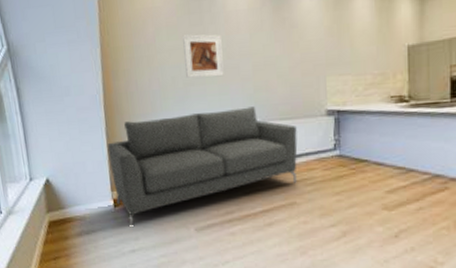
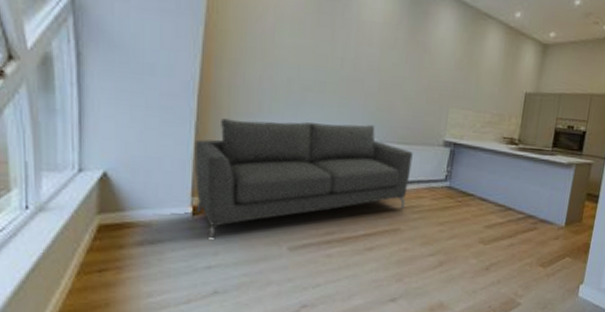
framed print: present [183,34,224,78] -> none [305,34,351,88]

